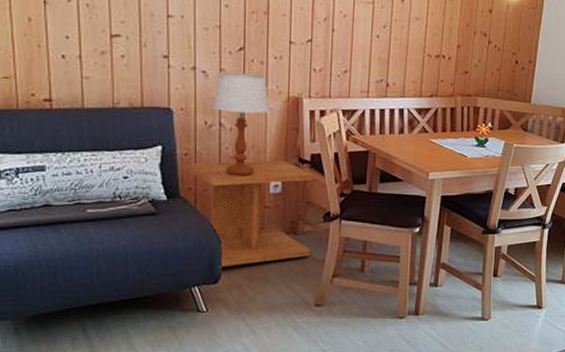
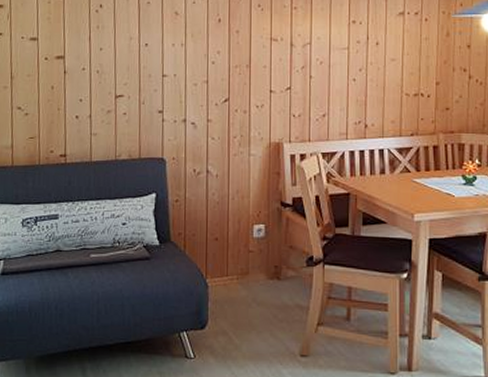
side table: present [186,160,315,268] -> none [176,204,296,313]
table lamp: present [212,72,271,177] -> none [200,122,253,221]

